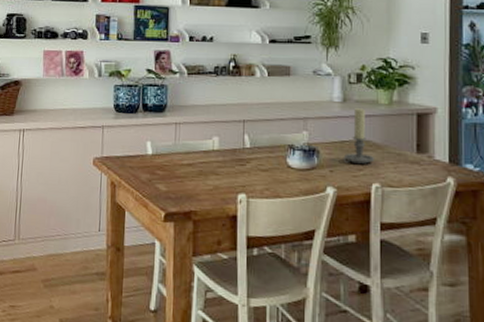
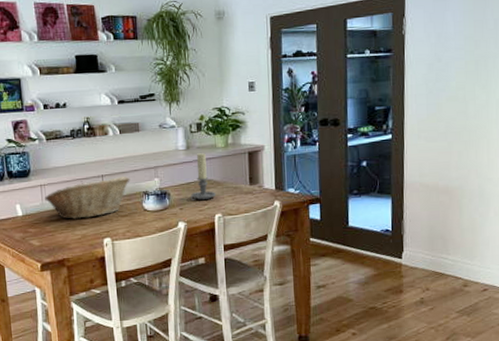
fruit basket: none [178,124,275,168] -> present [45,177,130,219]

